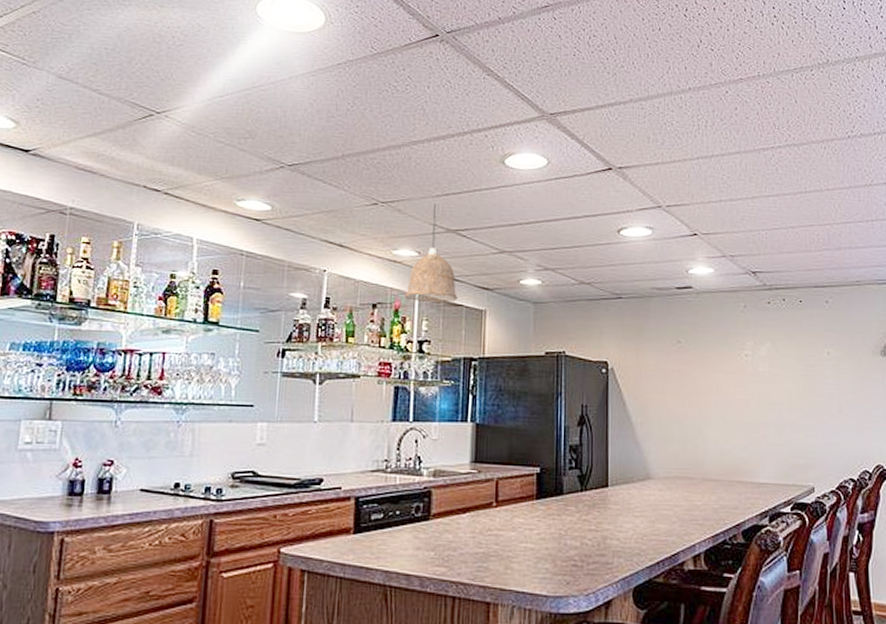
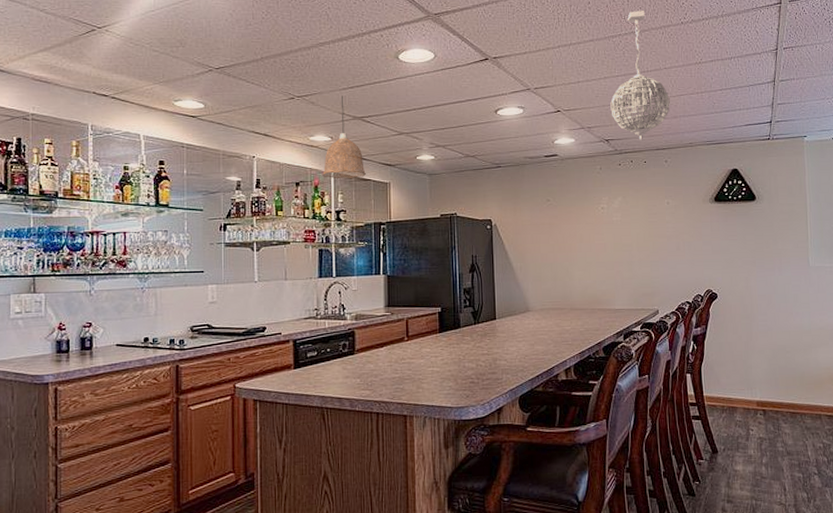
pendant light: none [759,120,833,276] -> present [610,11,670,141]

